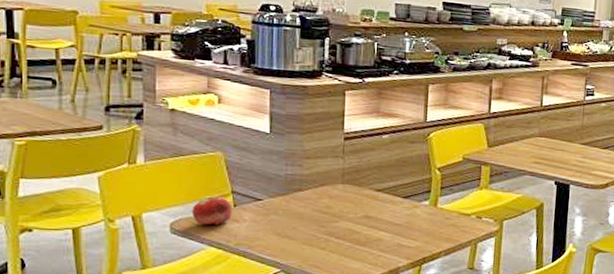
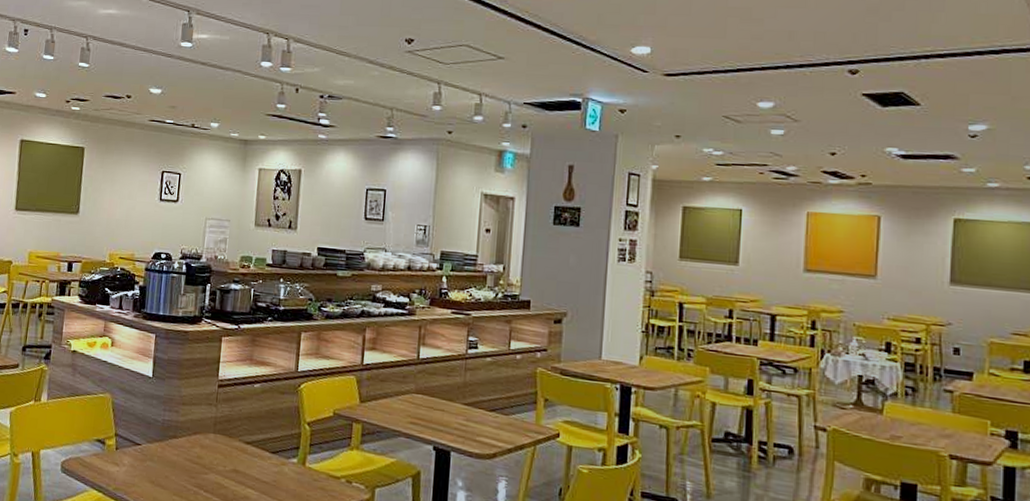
fruit: present [192,197,232,226] -> none [80,438,115,468]

